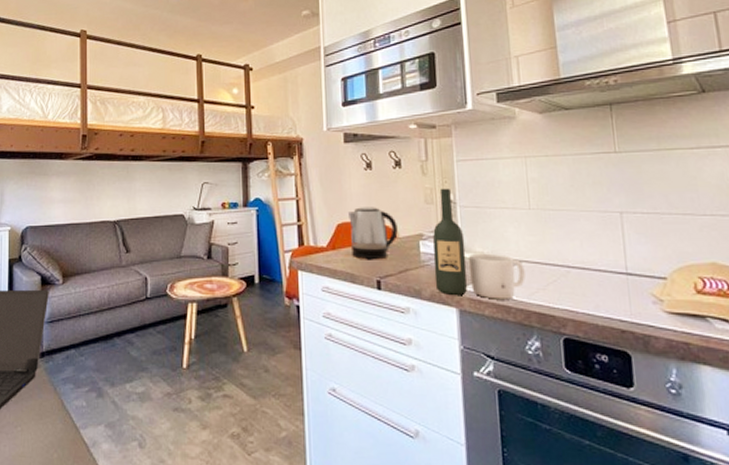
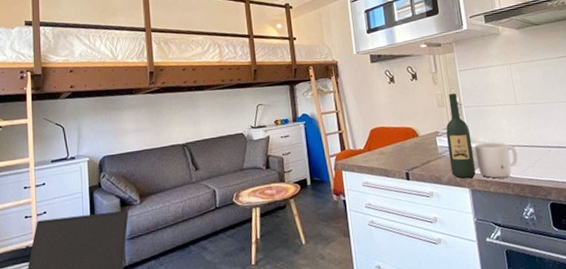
kettle: present [348,207,398,260] -> none [379,113,419,157]

